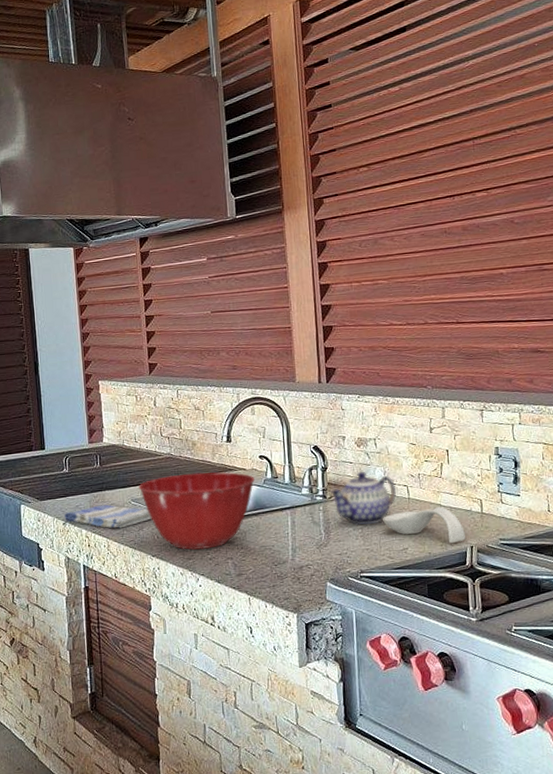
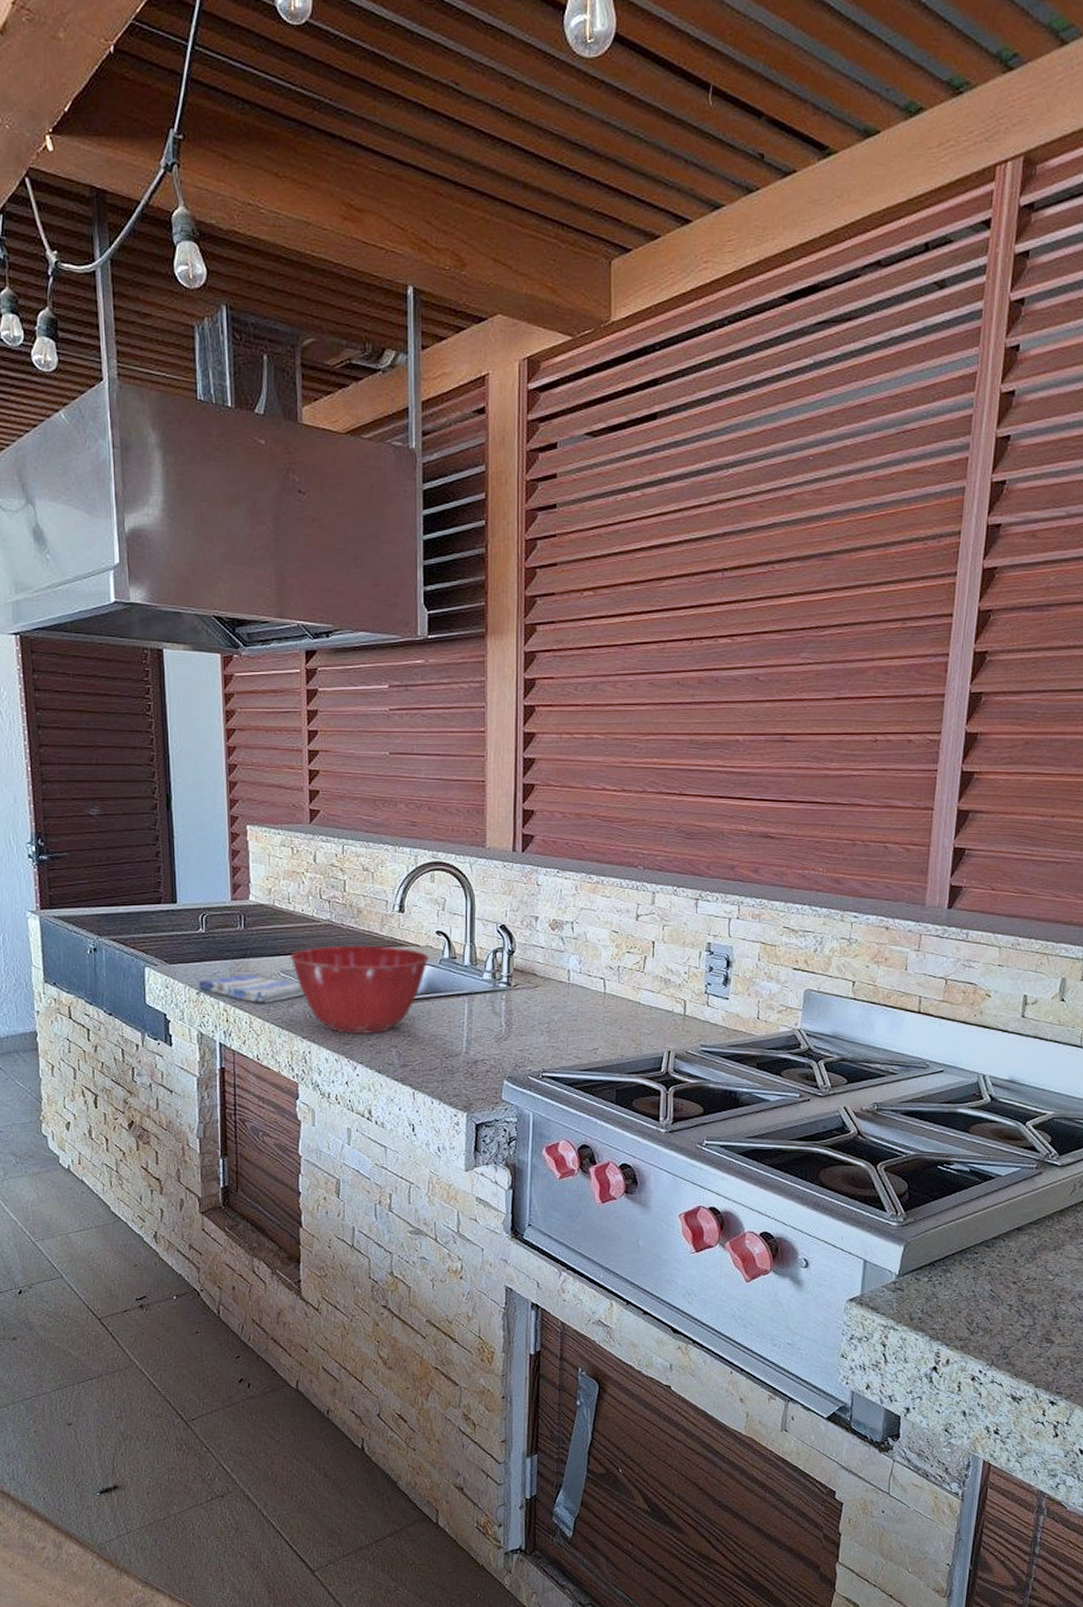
teapot: present [330,471,397,526] -> none [515,958,592,1020]
spoon rest: present [382,506,466,544] -> none [572,1004,663,1047]

